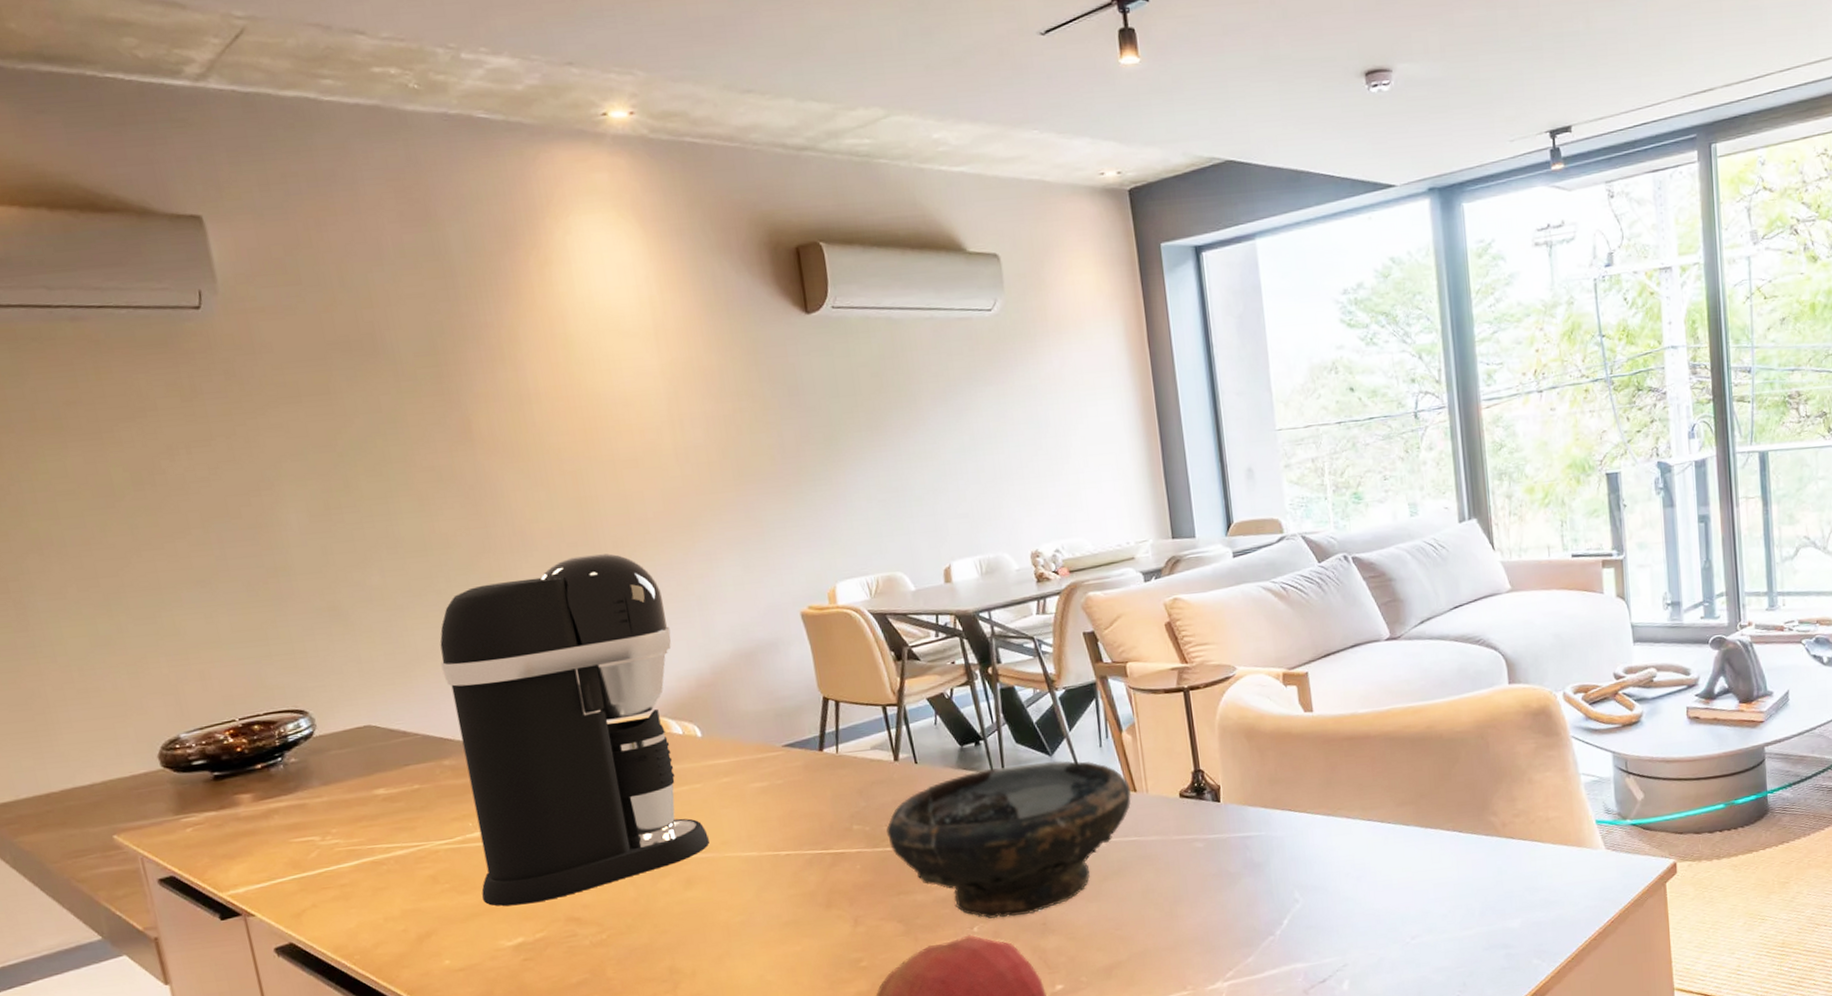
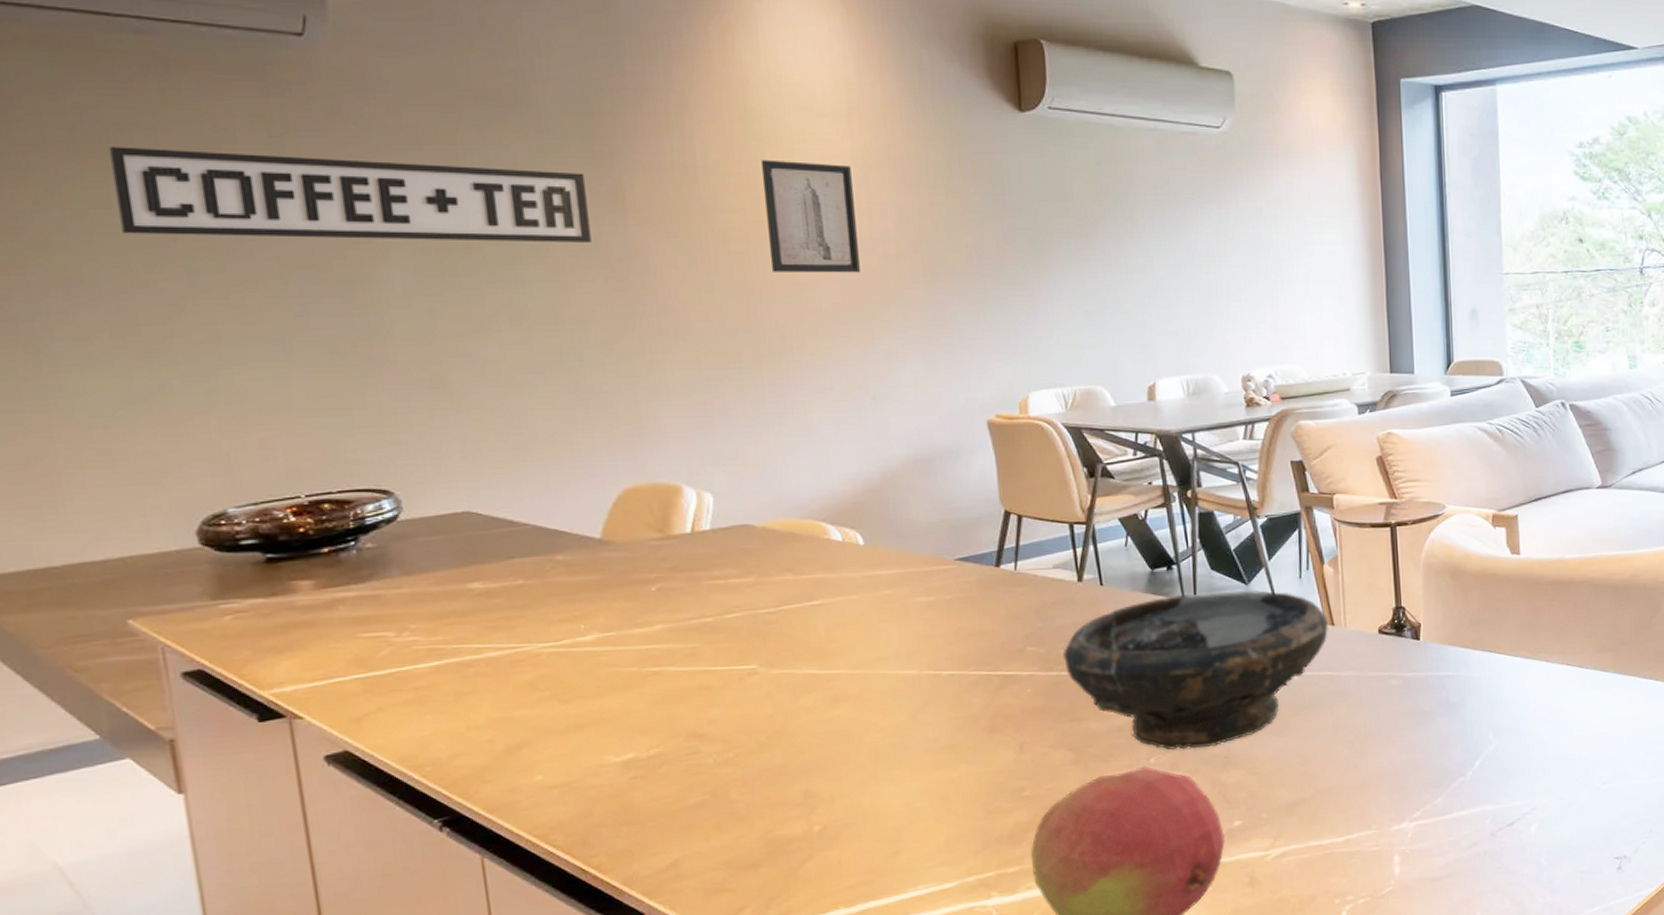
sign: none [60,410,448,499] -> present [108,146,591,244]
coffee maker: present [440,554,710,906] -> none [563,343,863,718]
wall art: none [584,380,678,487] -> present [762,159,860,273]

